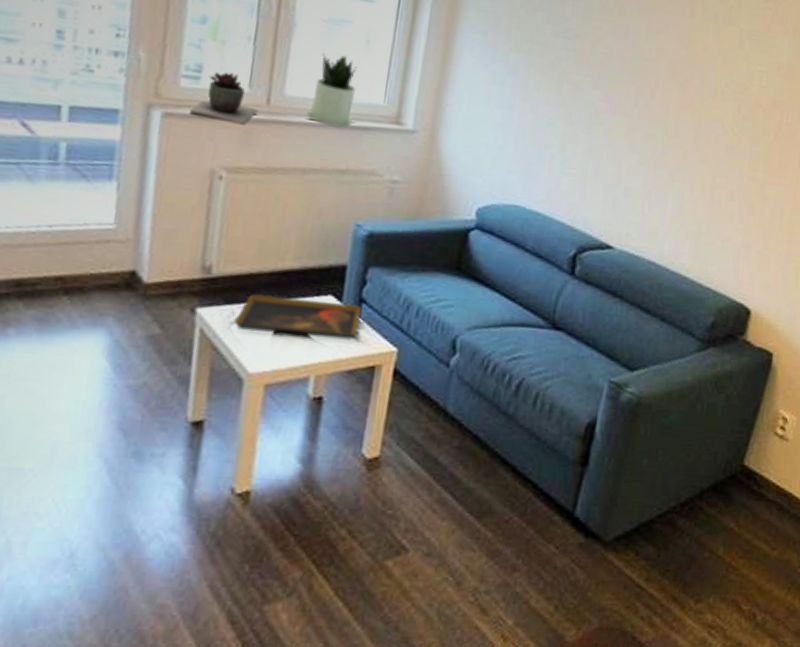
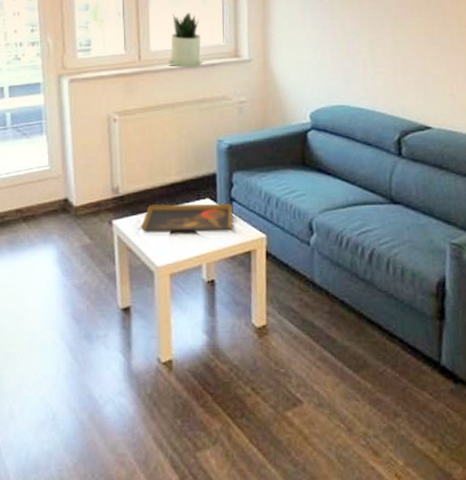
succulent plant: present [190,72,259,125] -> none [87,41,134,79]

